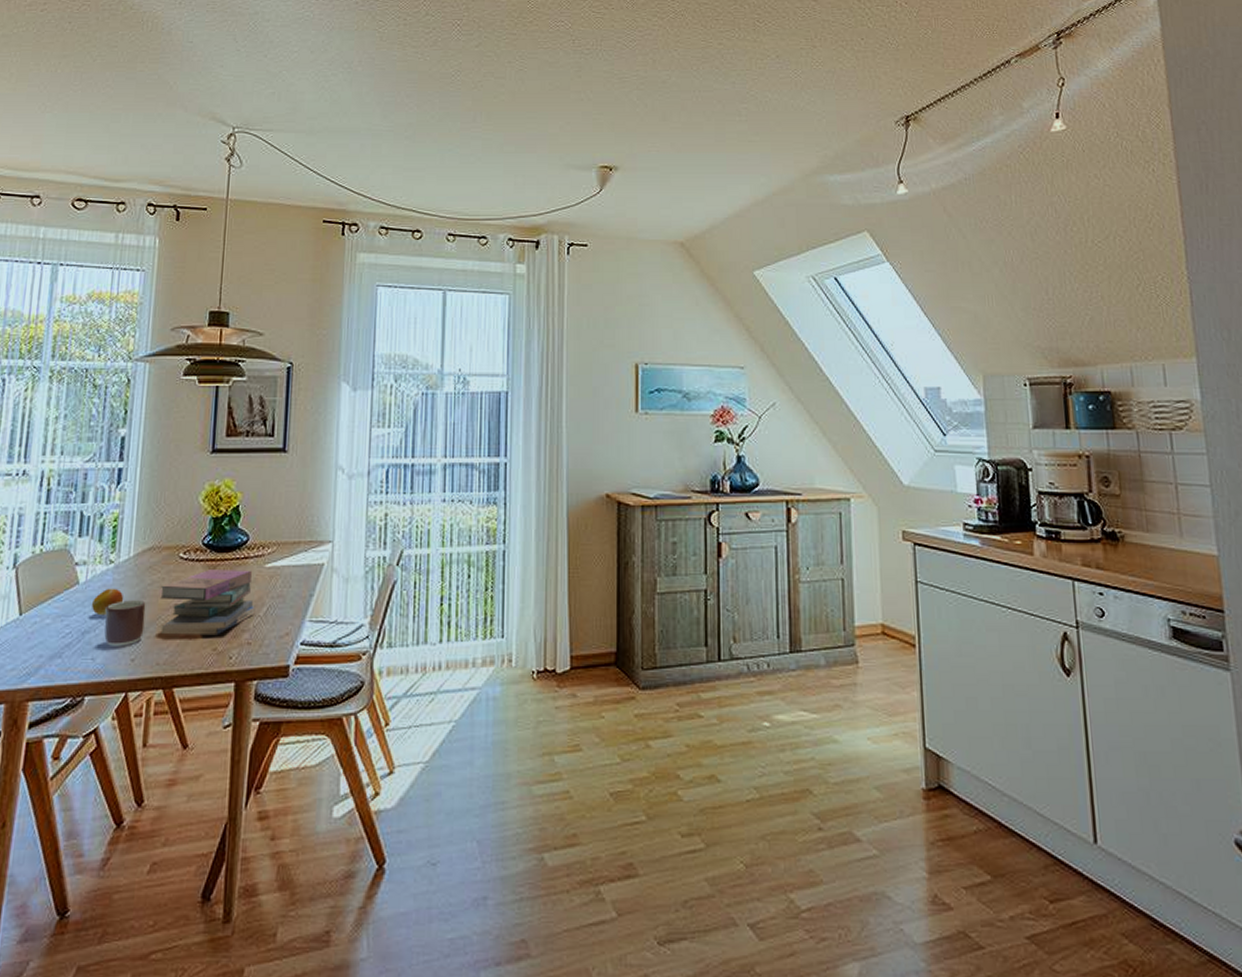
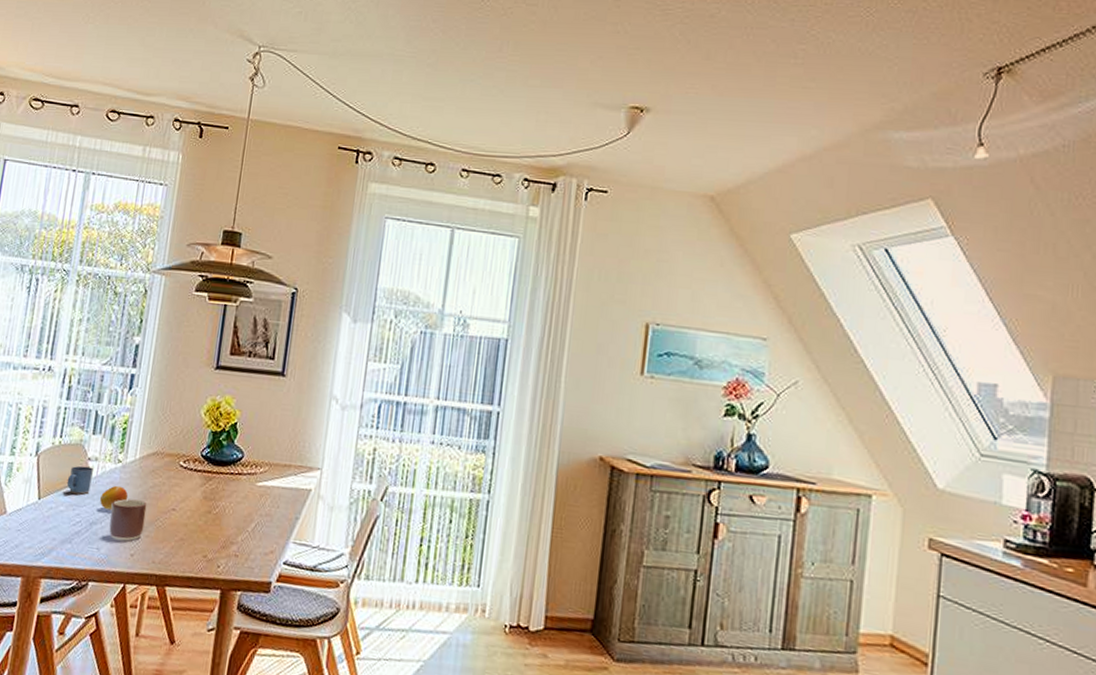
mug: none [51,572,82,603] -> present [66,465,94,495]
books: present [160,570,255,635] -> none [158,480,245,544]

